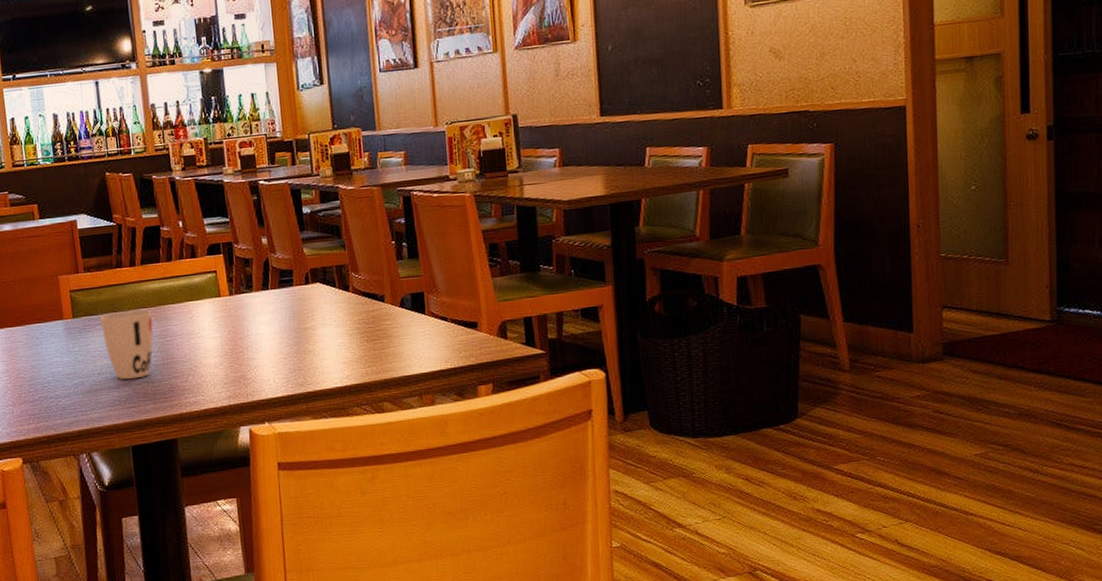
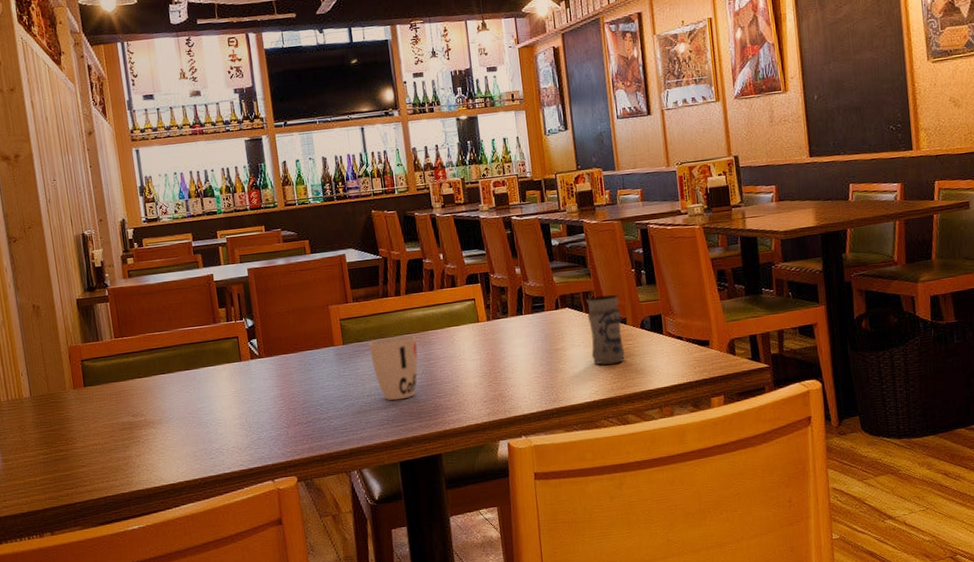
jar: none [340,269,382,347] -> present [586,294,625,365]

